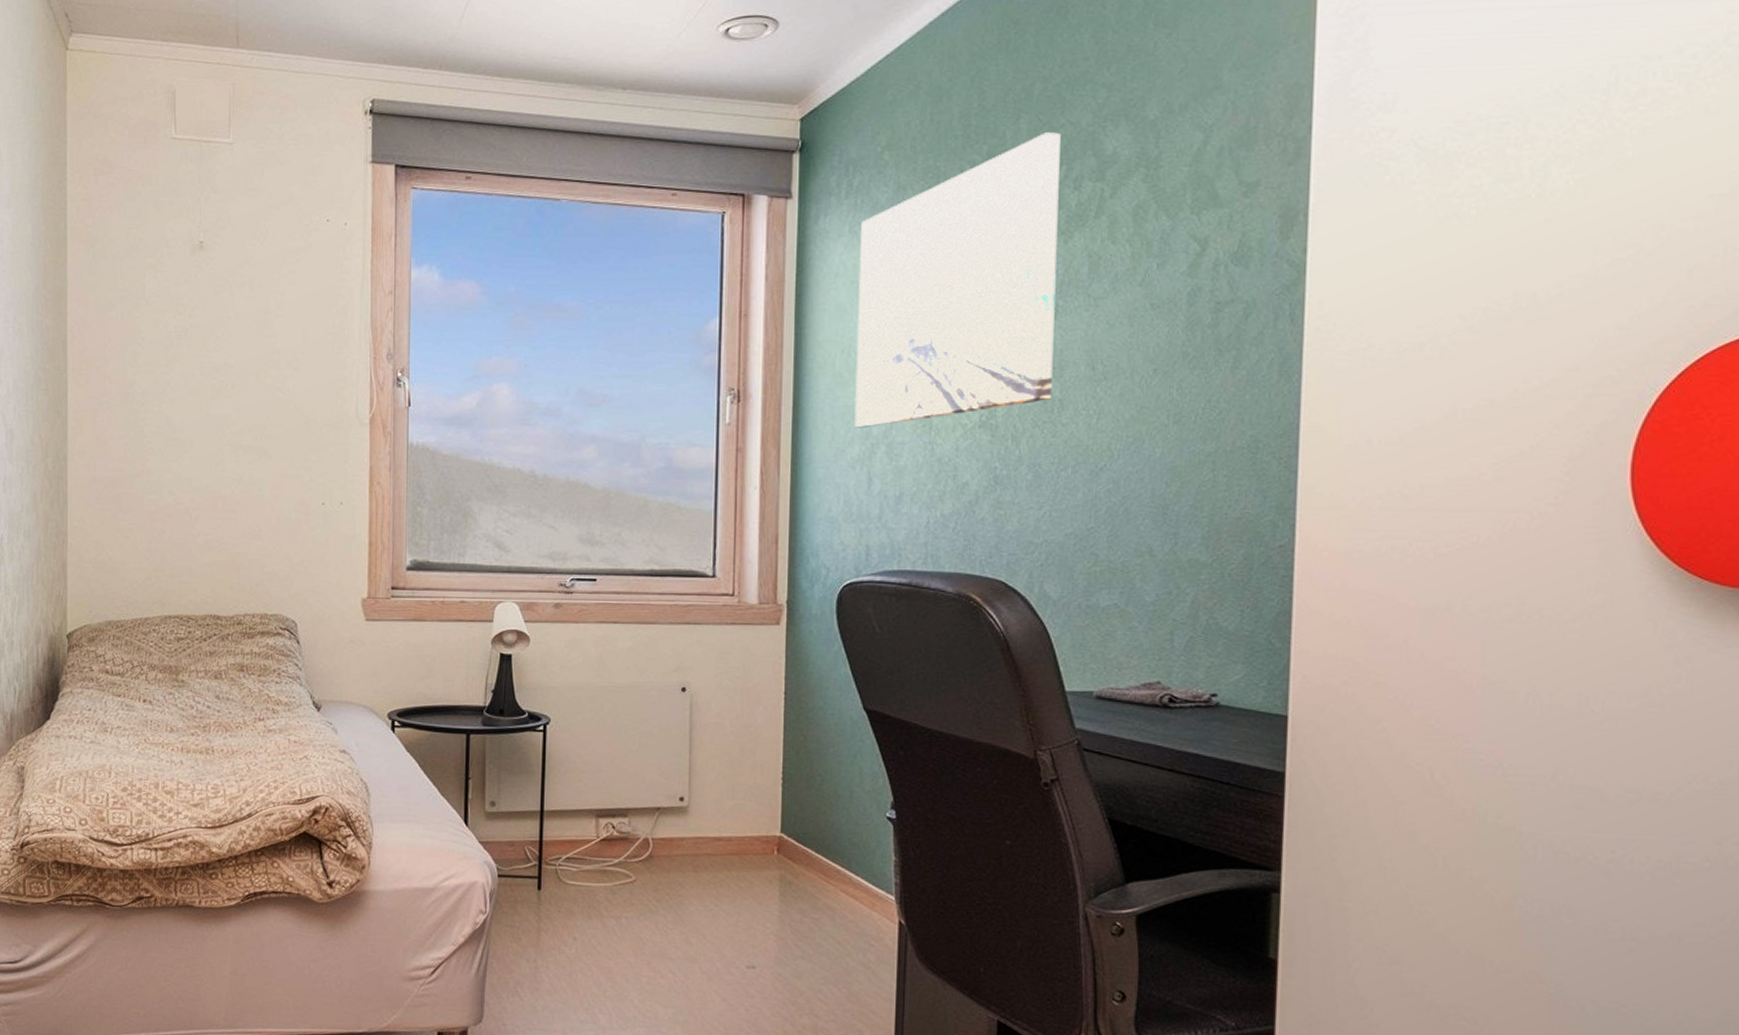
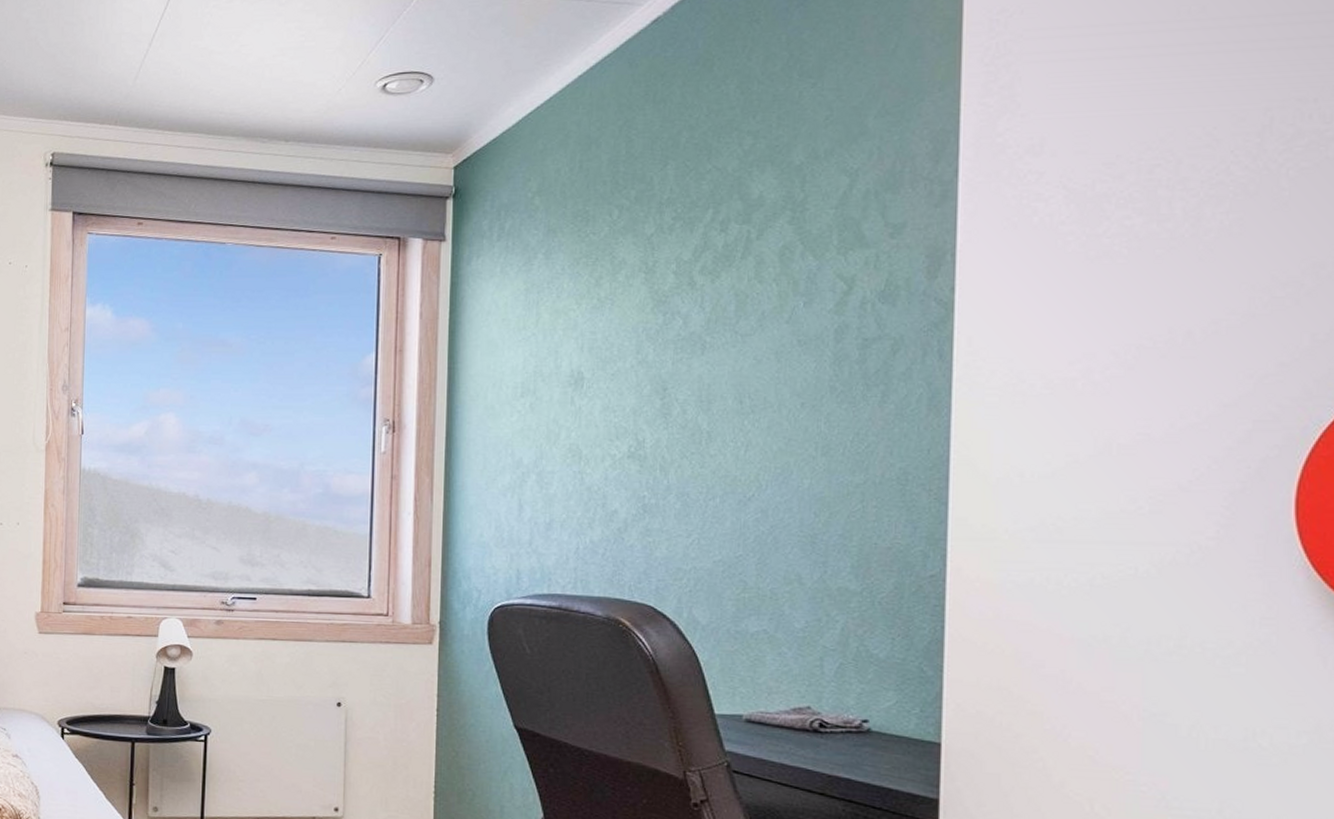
wall art: present [854,132,1061,428] -> none [505,177,707,458]

